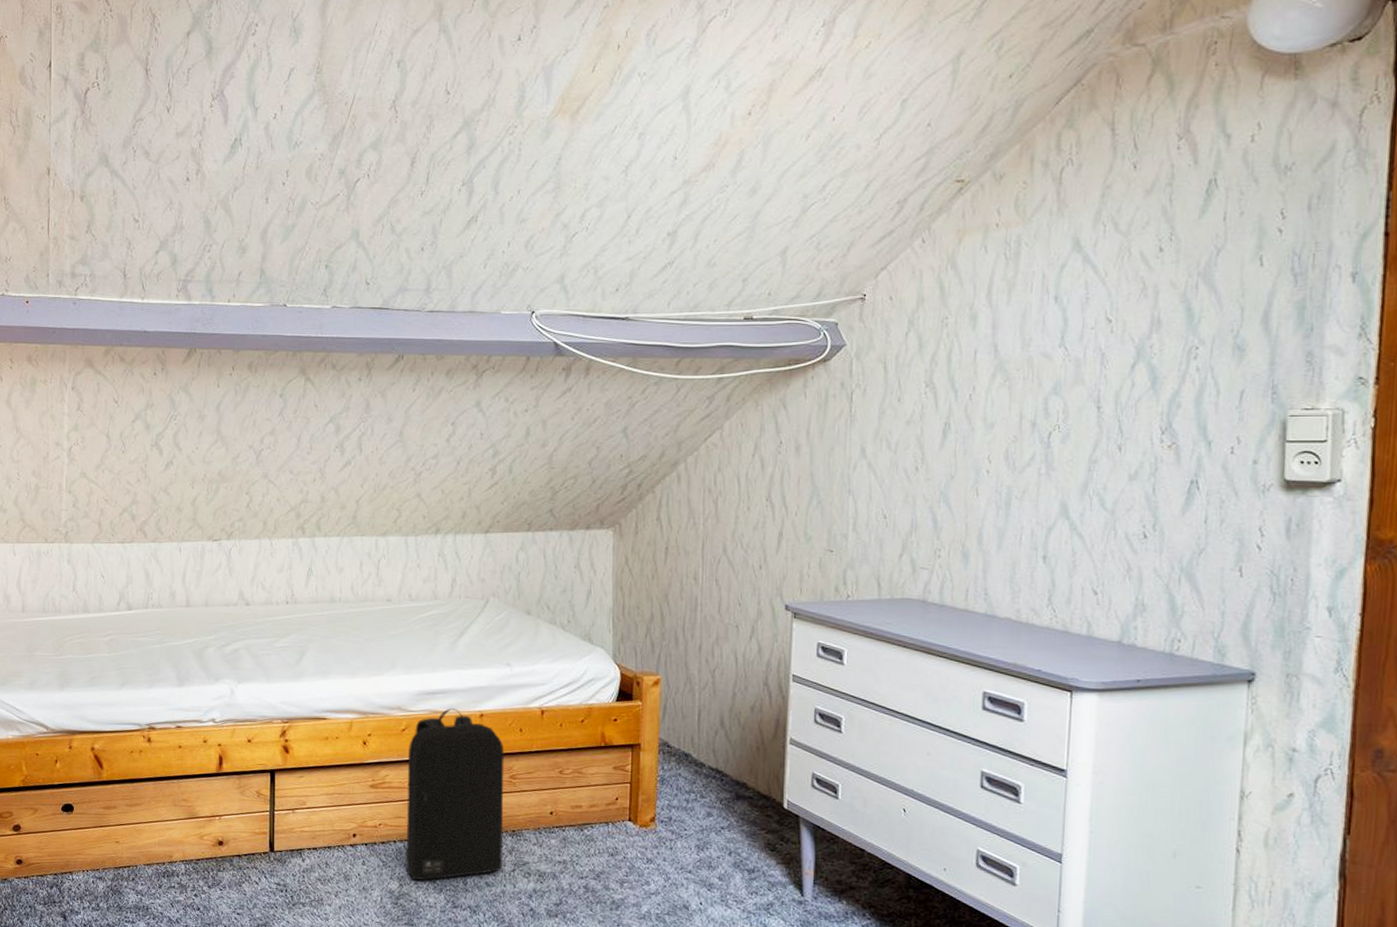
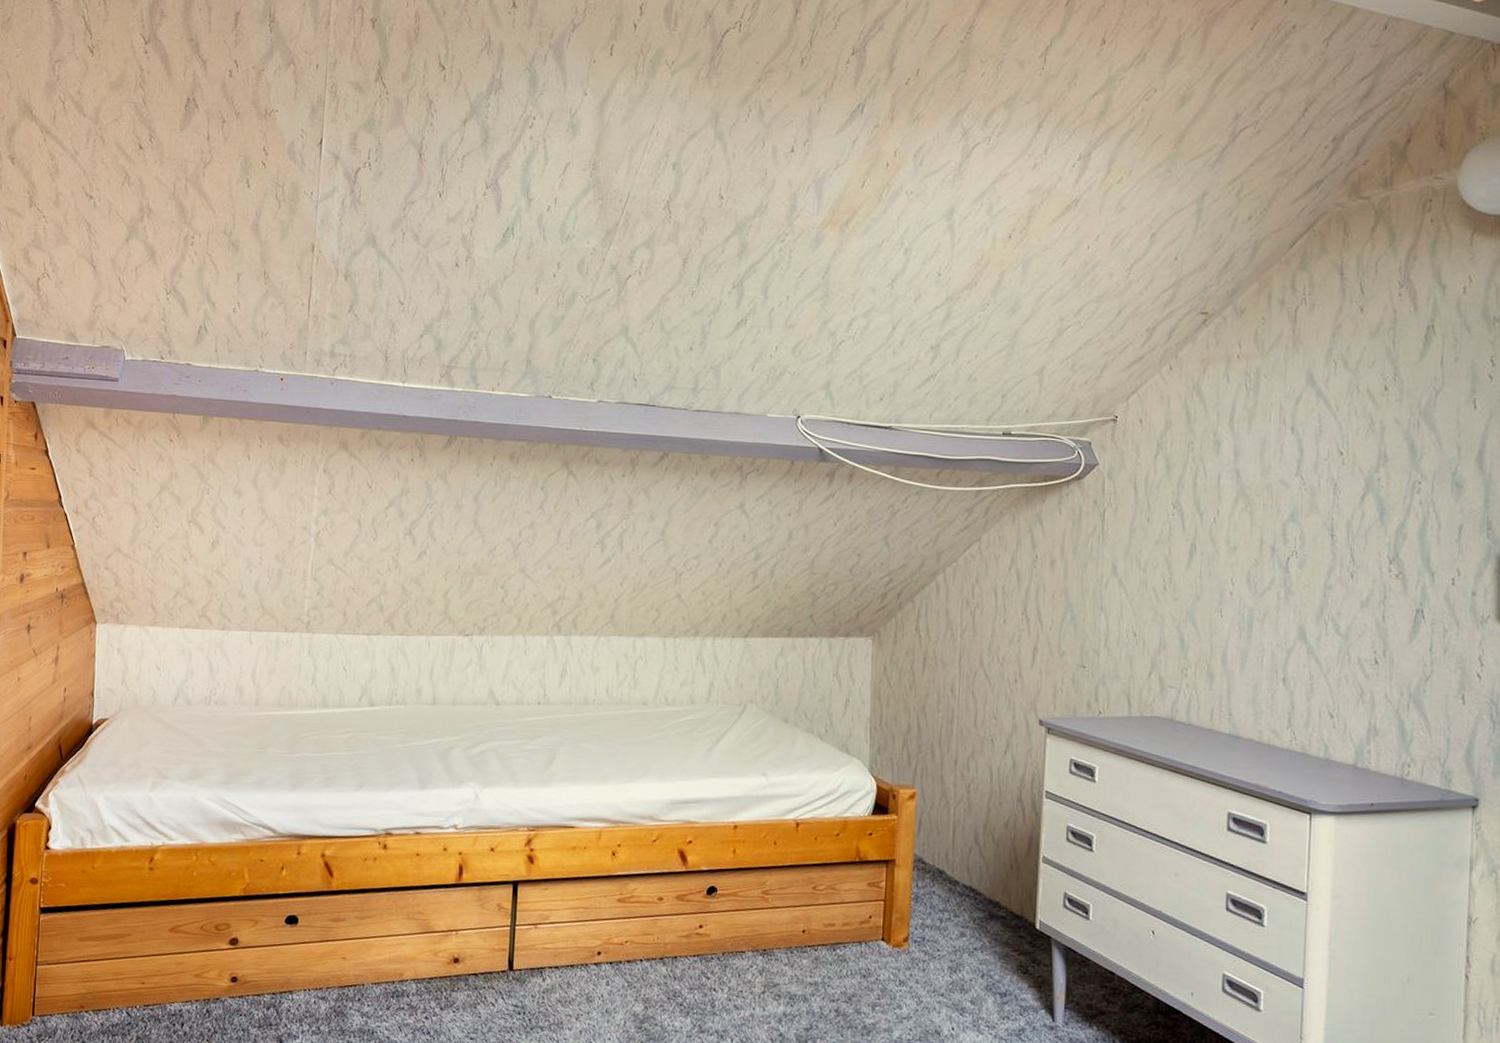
backpack: present [405,708,504,881] -> none [651,818,758,1003]

